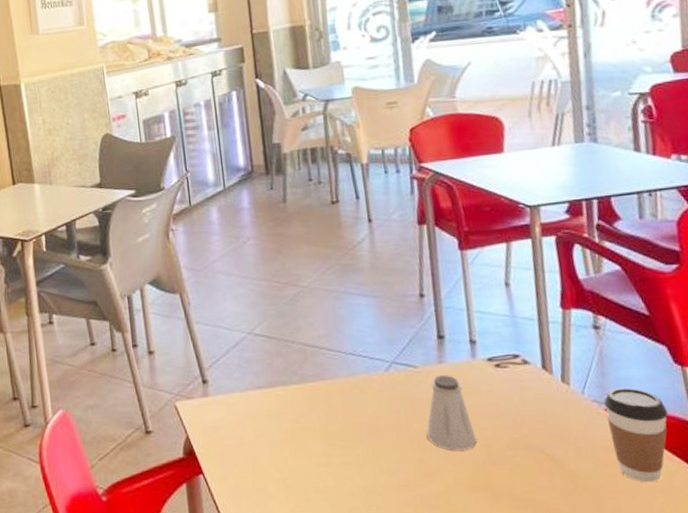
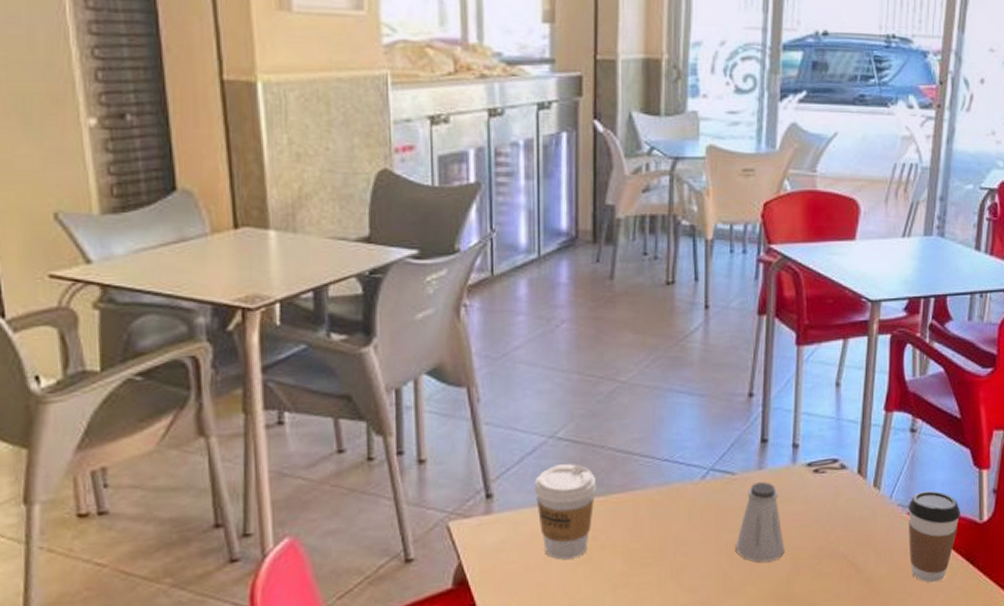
coffee cup: none [240,356,293,438] -> present [534,464,597,560]

